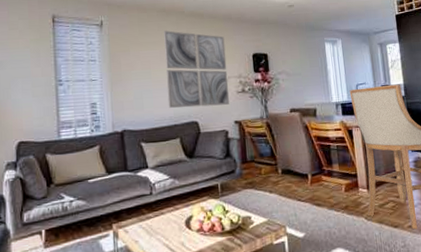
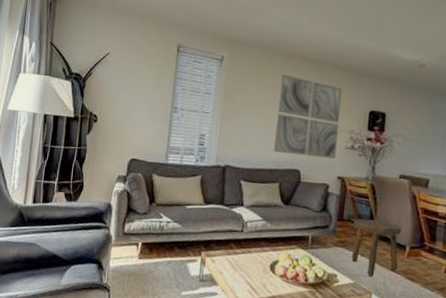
stool: none [257,155,304,212] -> present [351,218,402,278]

